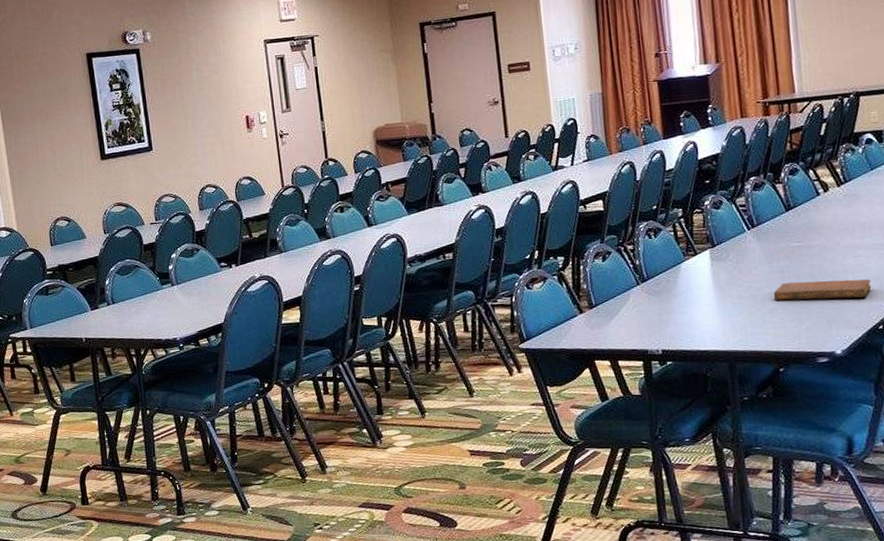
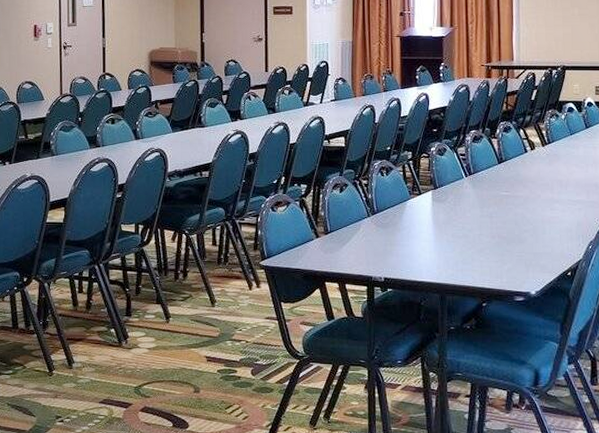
notebook: present [774,279,872,301] -> none [483,227,564,246]

